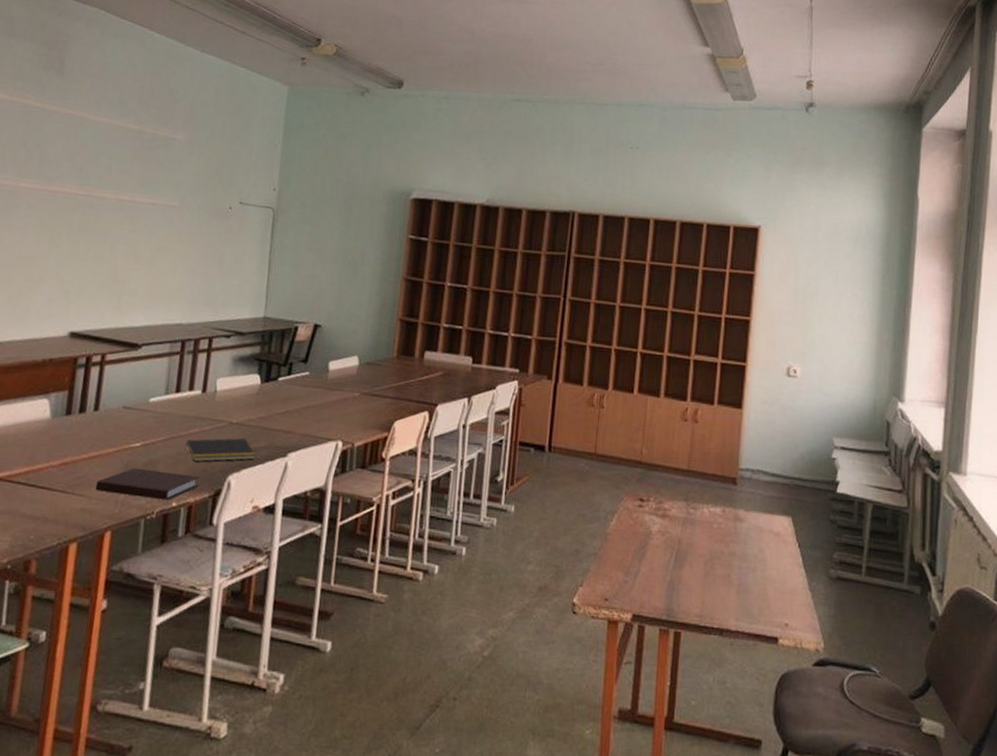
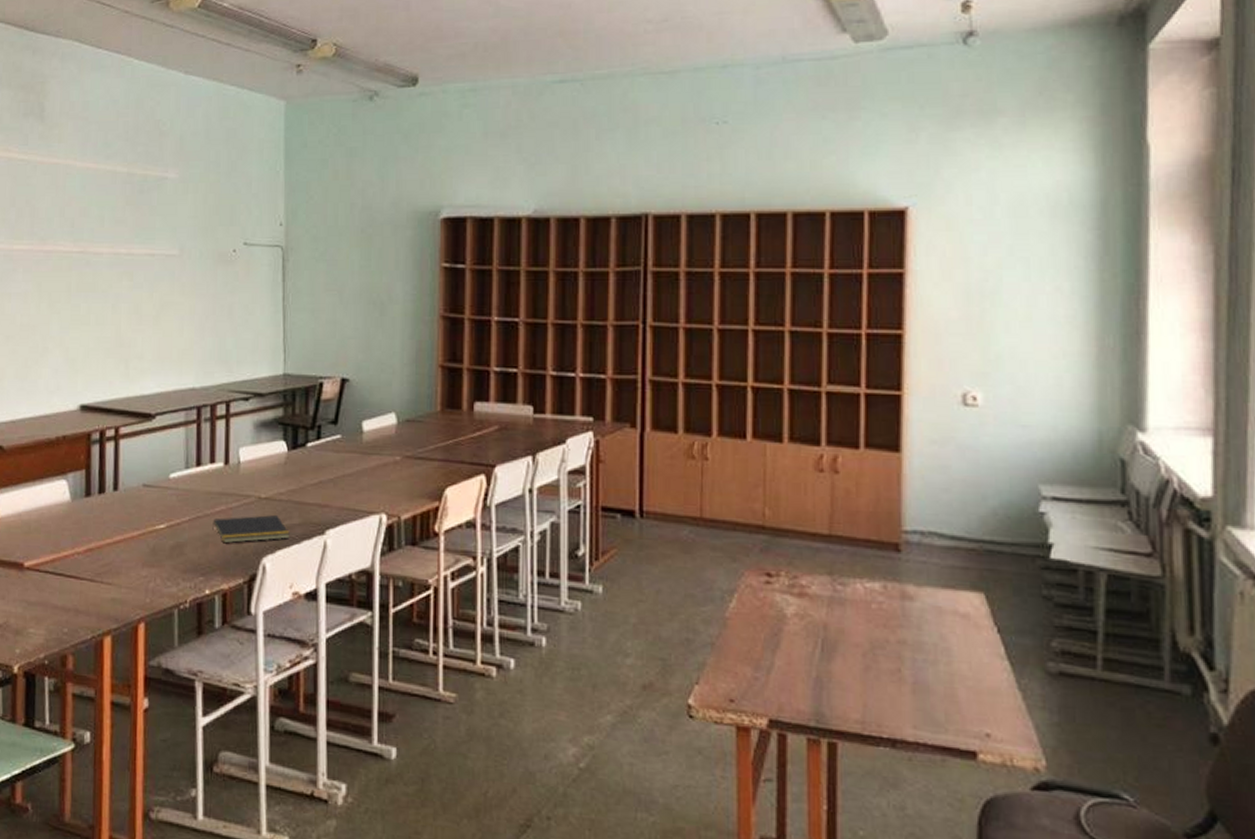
notebook: present [95,468,200,501] -> none [124,552,232,588]

